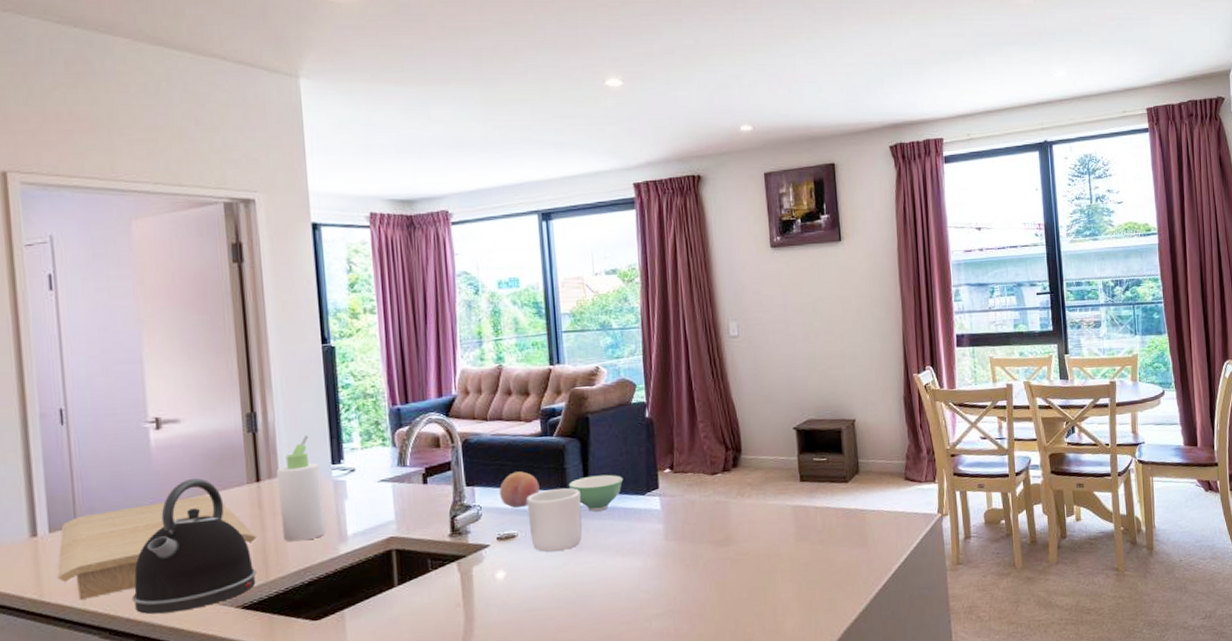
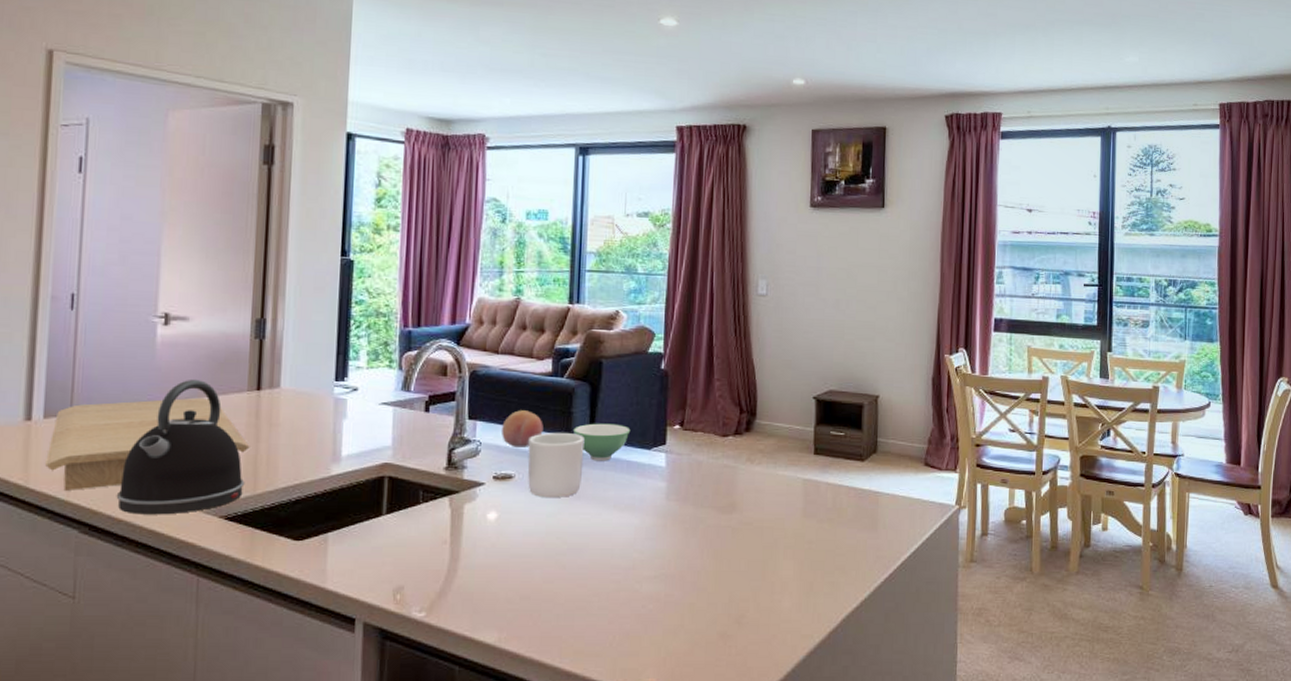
bottle: present [276,435,327,542] -> none [276,348,323,457]

